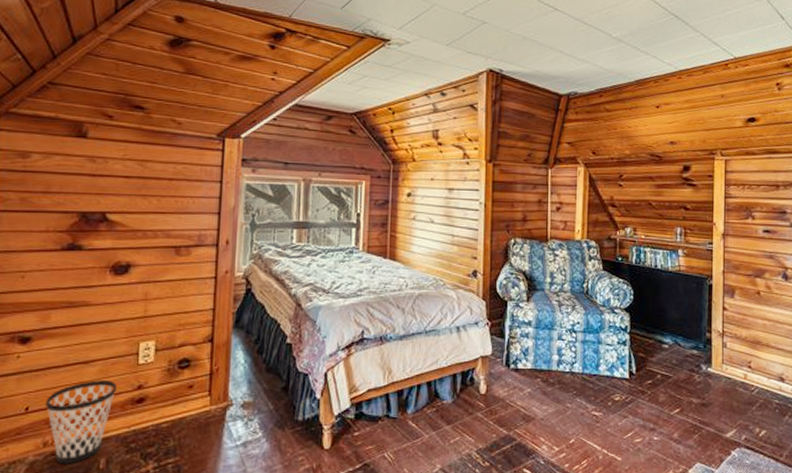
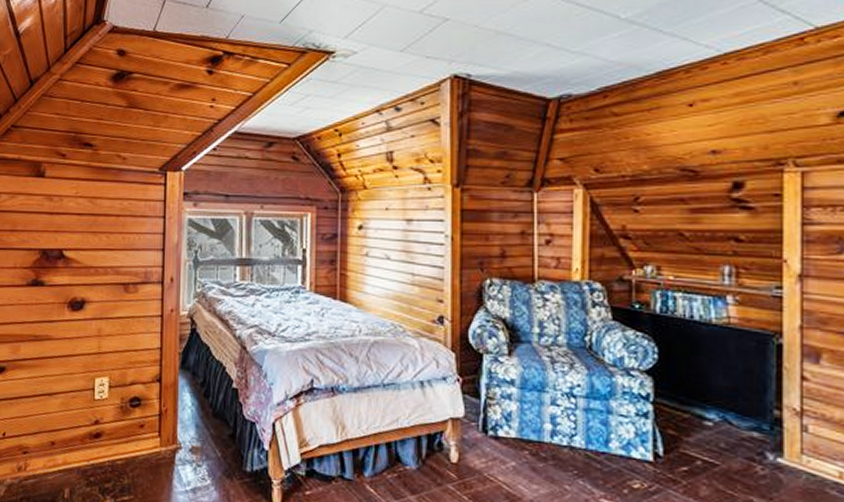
wastebasket: present [46,380,116,465] -> none [19,412,76,491]

